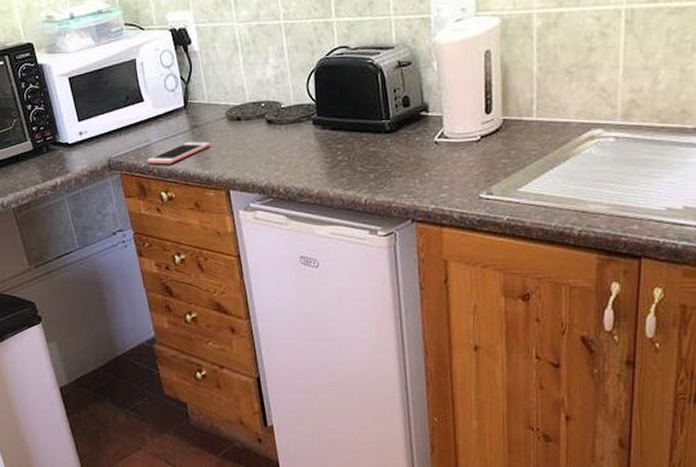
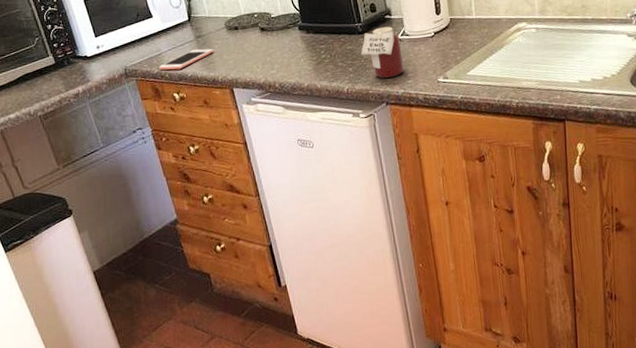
jar: none [386,126,438,189] -> present [361,26,404,78]

